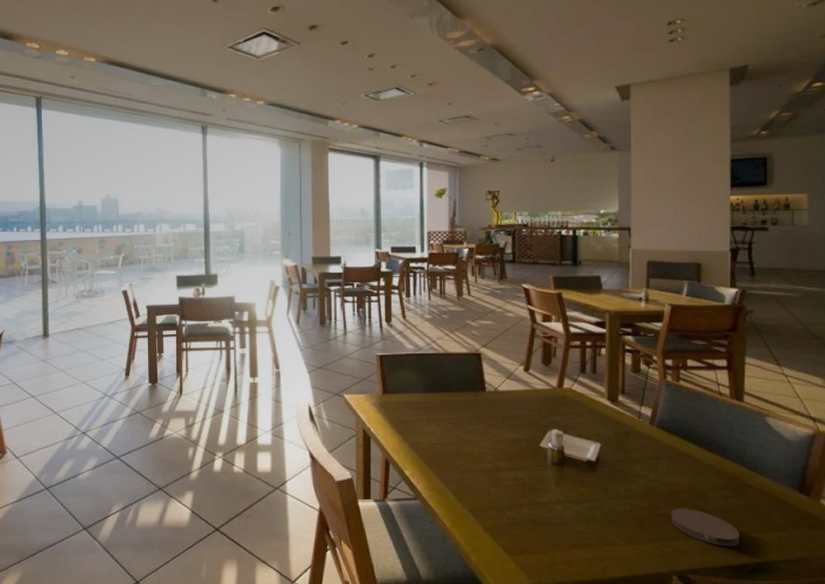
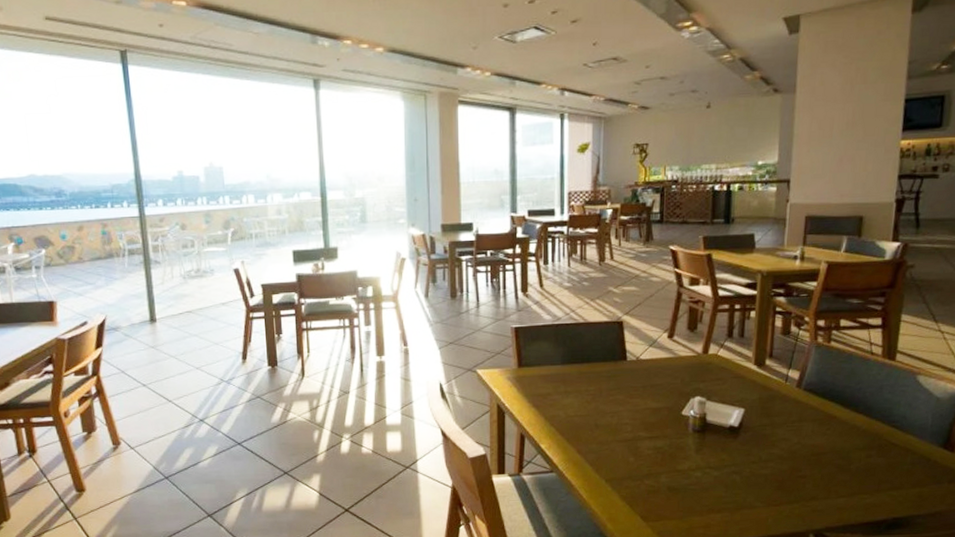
coaster: present [670,508,740,547] -> none [811,469,880,504]

